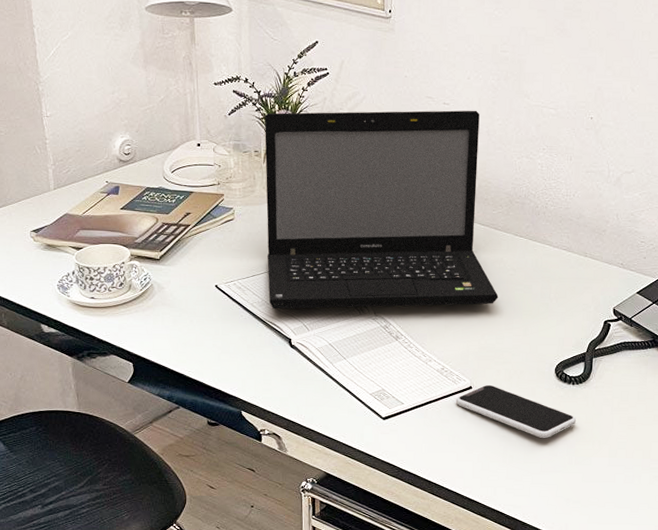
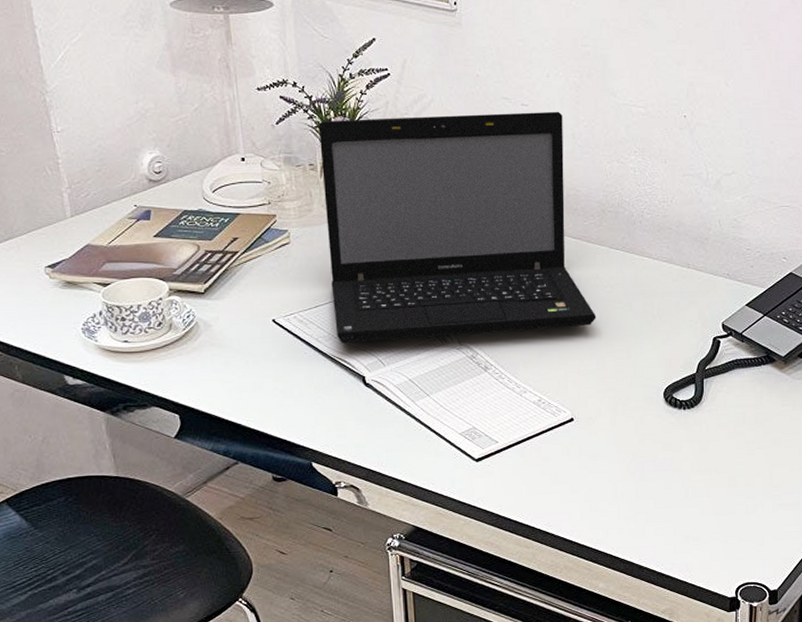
smartphone: present [455,384,577,438] -> none [556,415,691,470]

